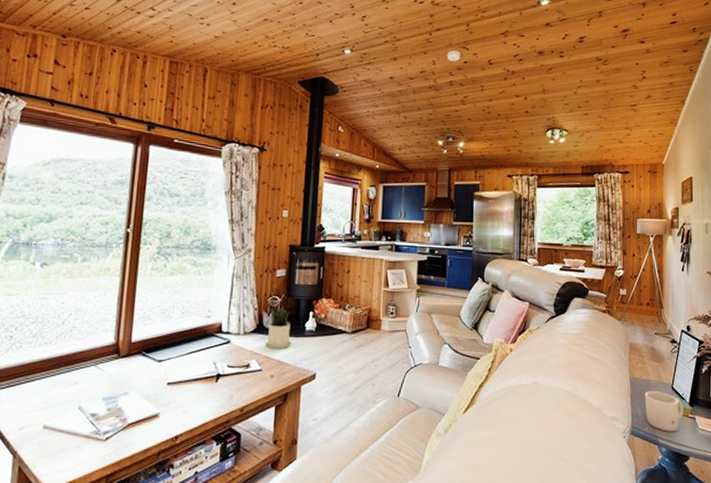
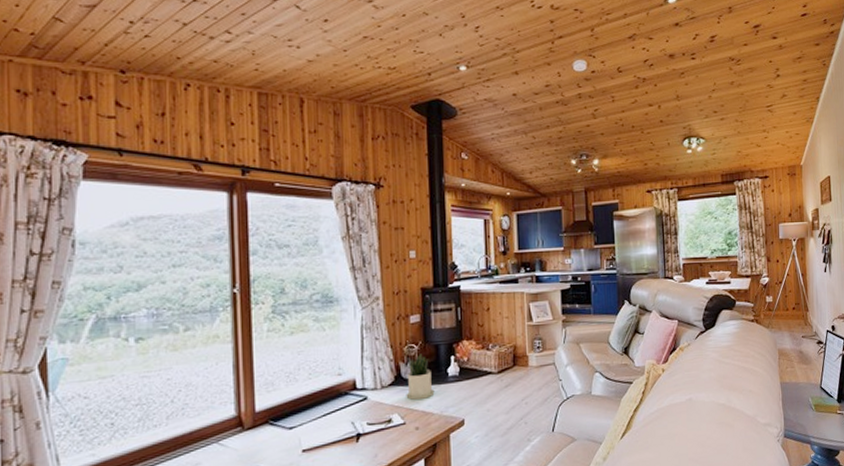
mug: present [644,391,684,432] -> none [795,392,833,430]

